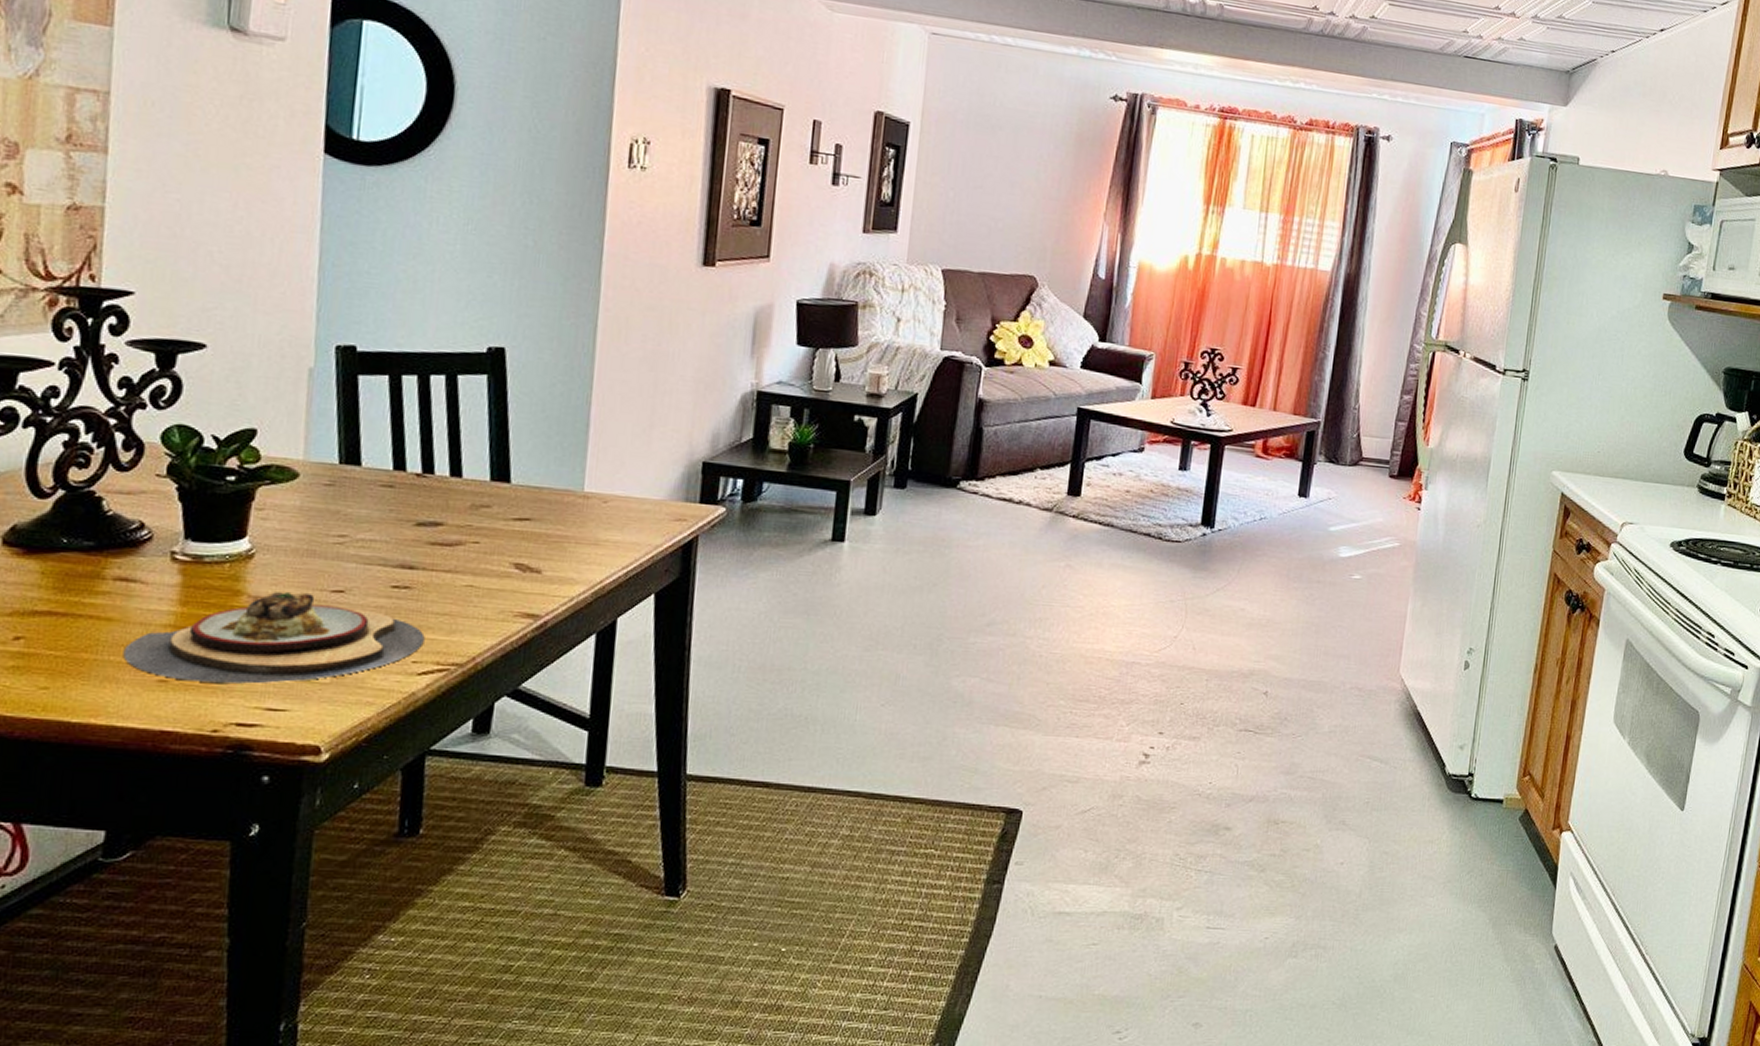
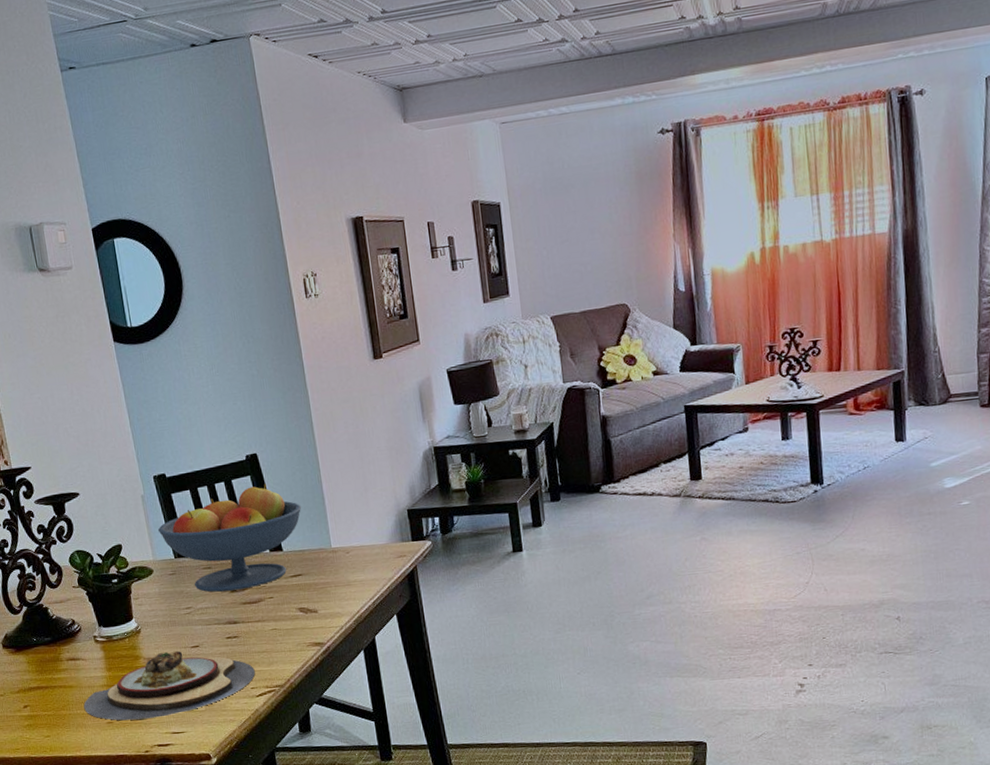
fruit bowl: none [322,388,554,524] -> present [157,483,302,592]

